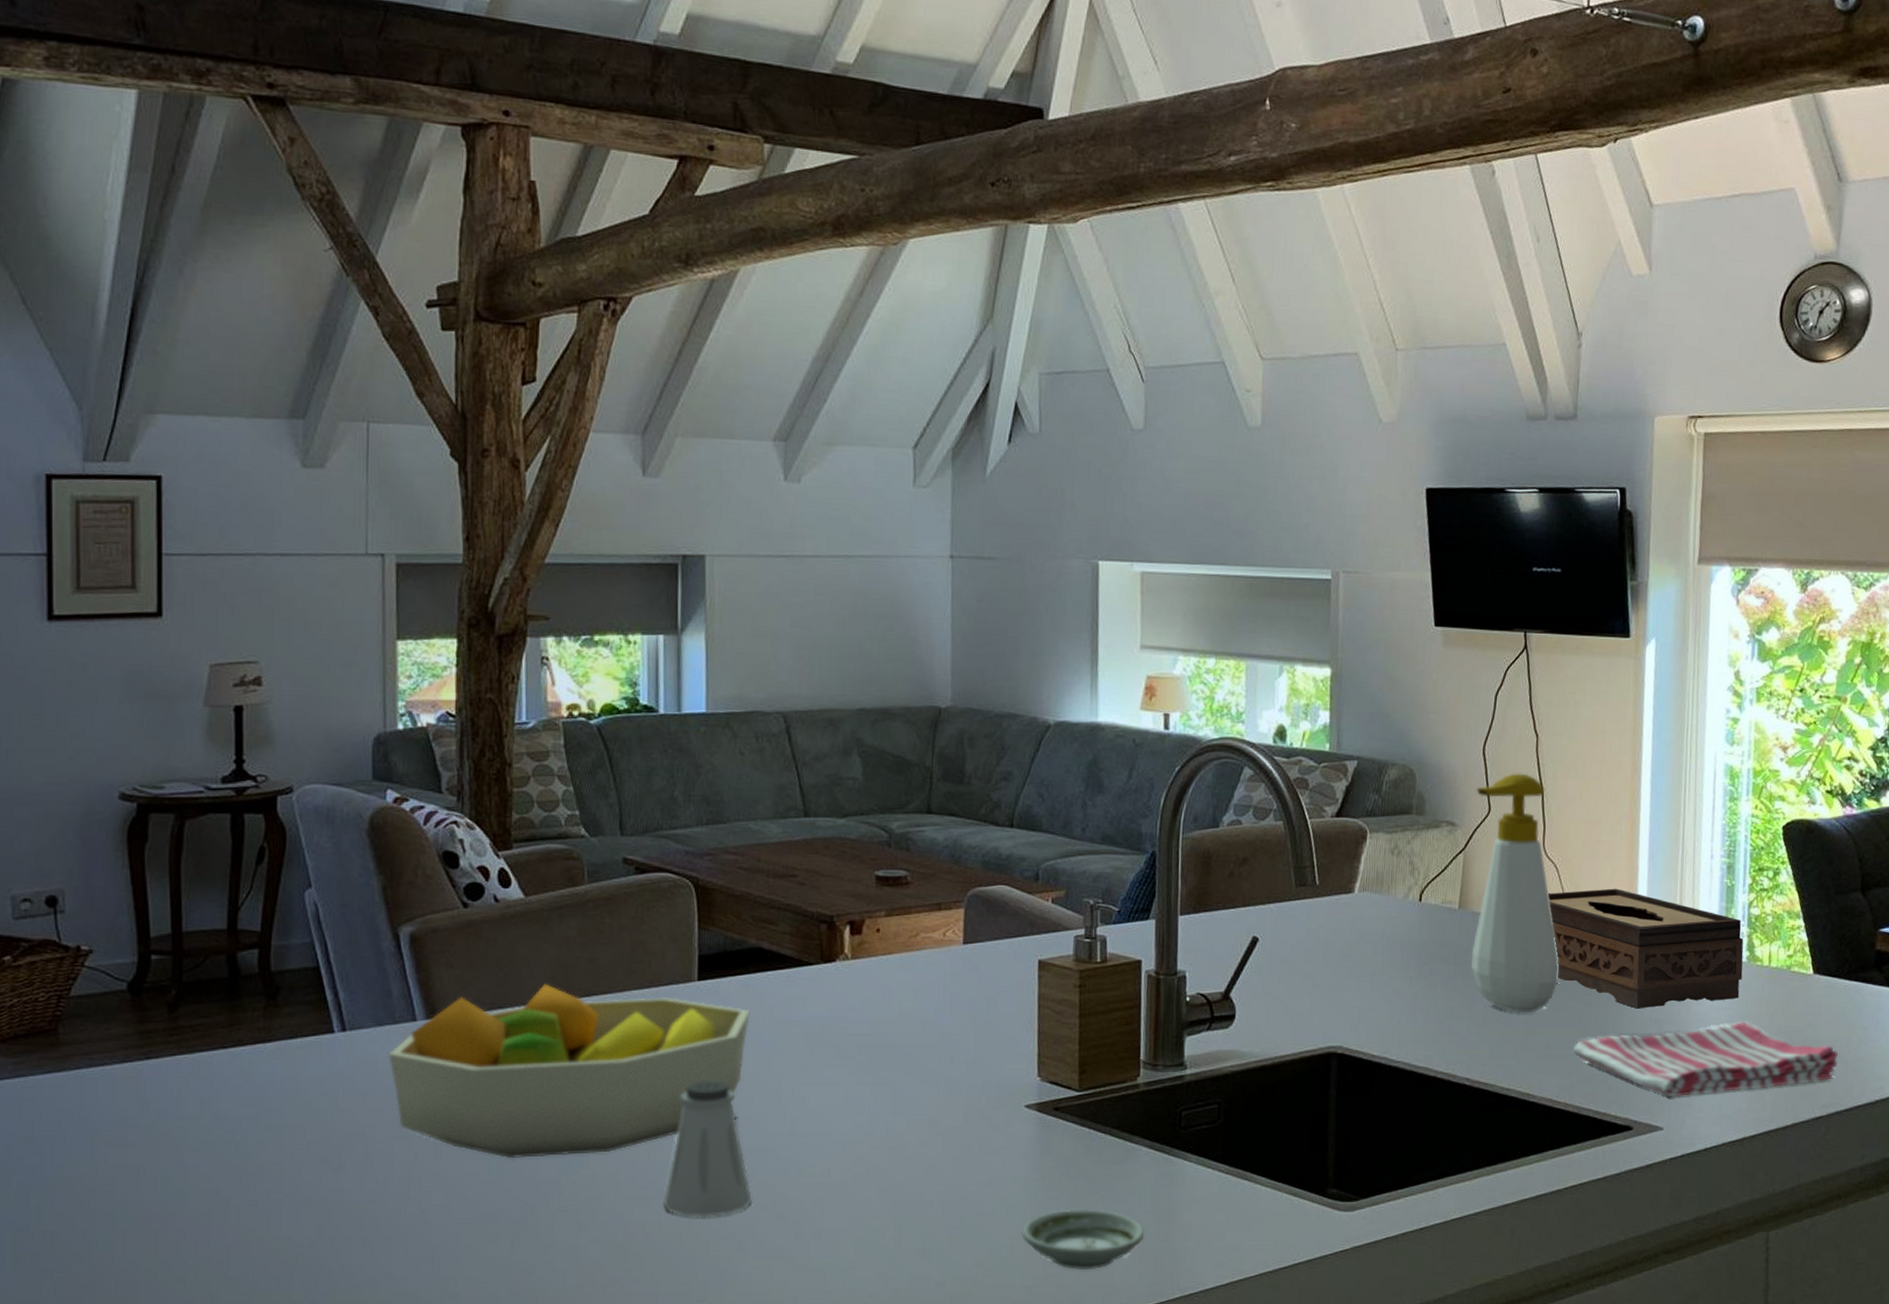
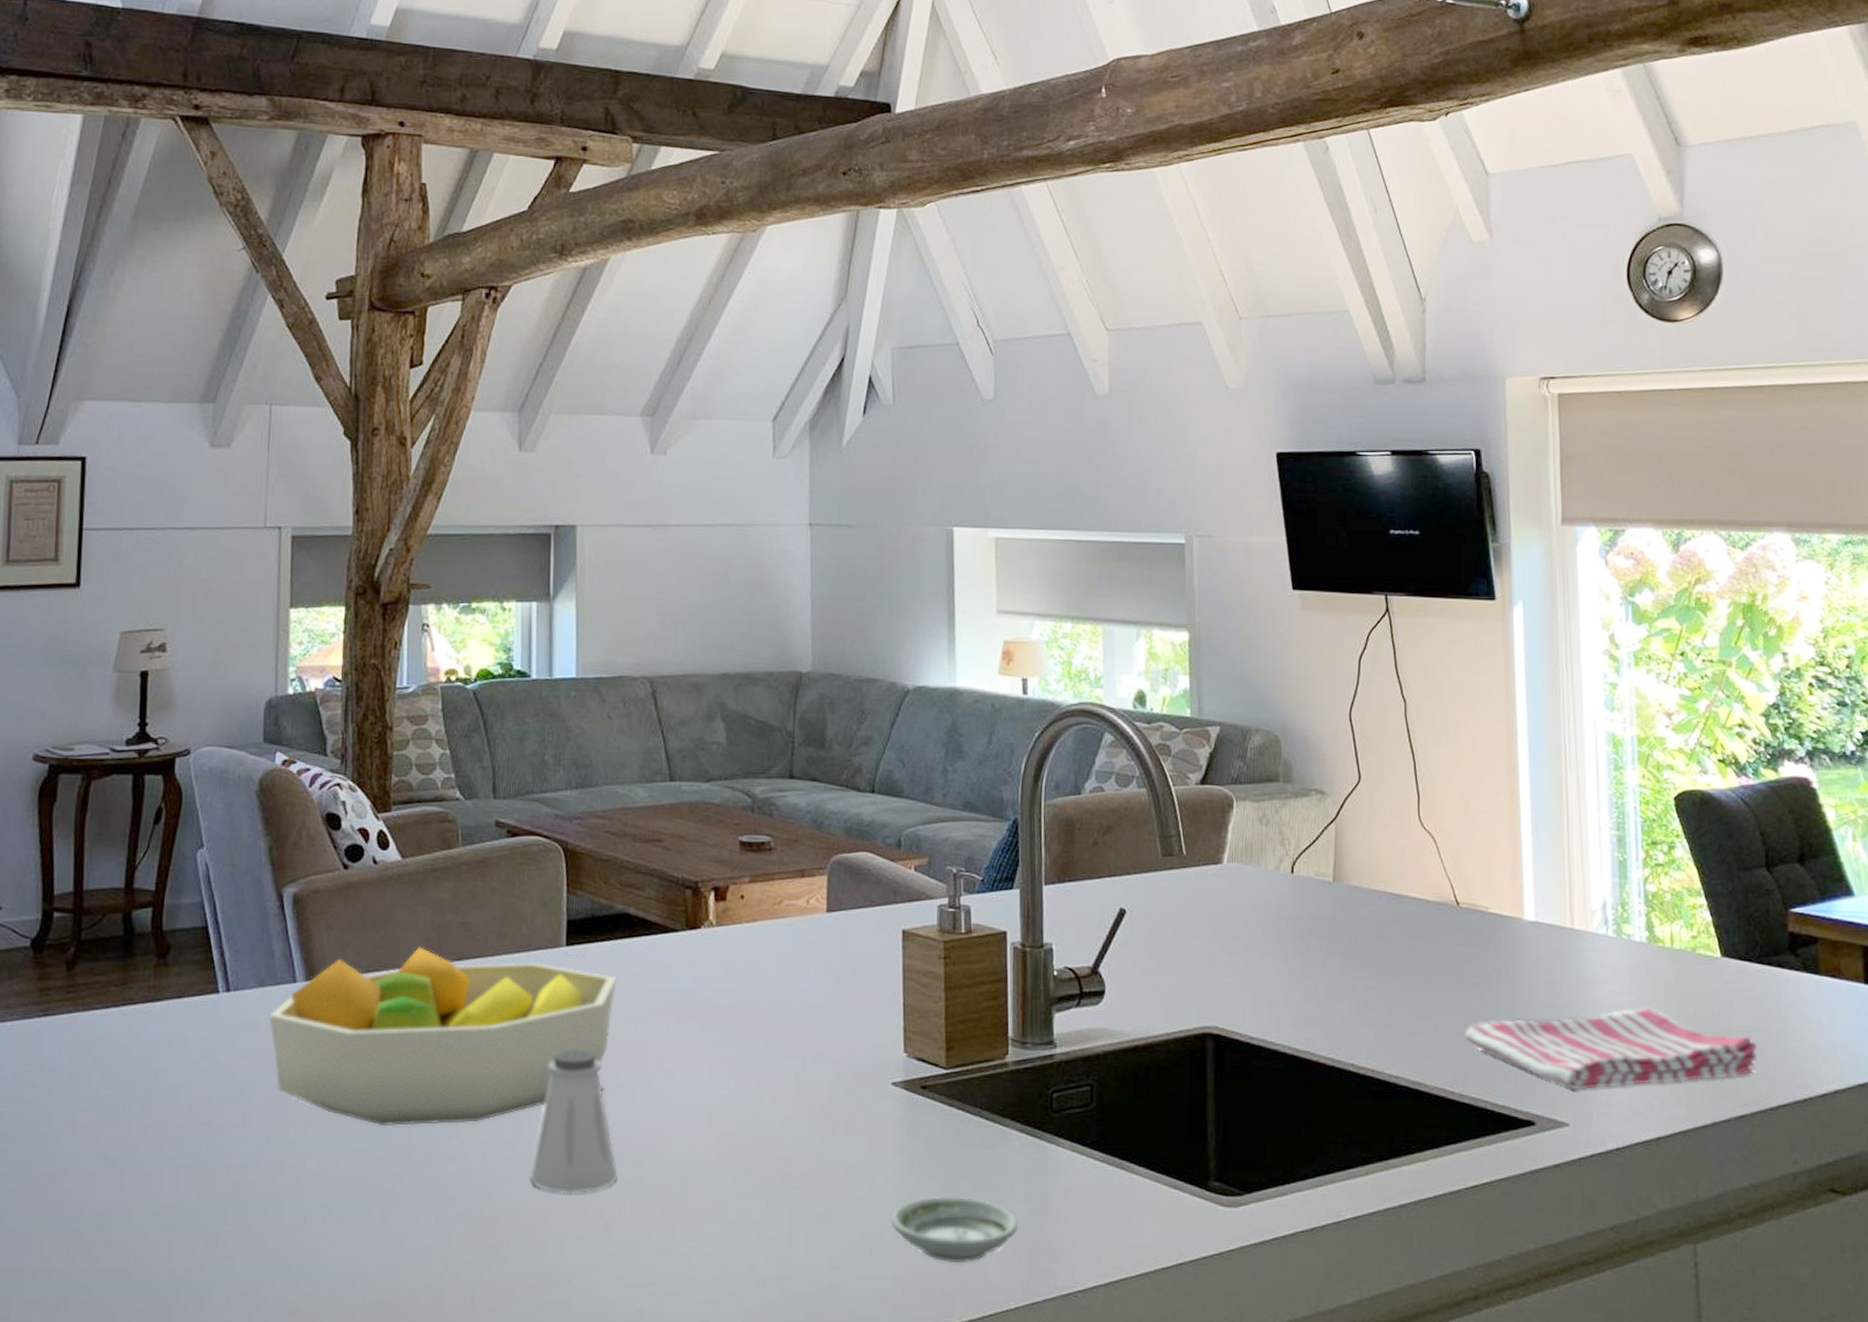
soap bottle: present [1470,773,1560,1013] -> none [1344,740,1445,995]
tissue box: present [1548,888,1744,1009] -> none [1427,861,1643,992]

